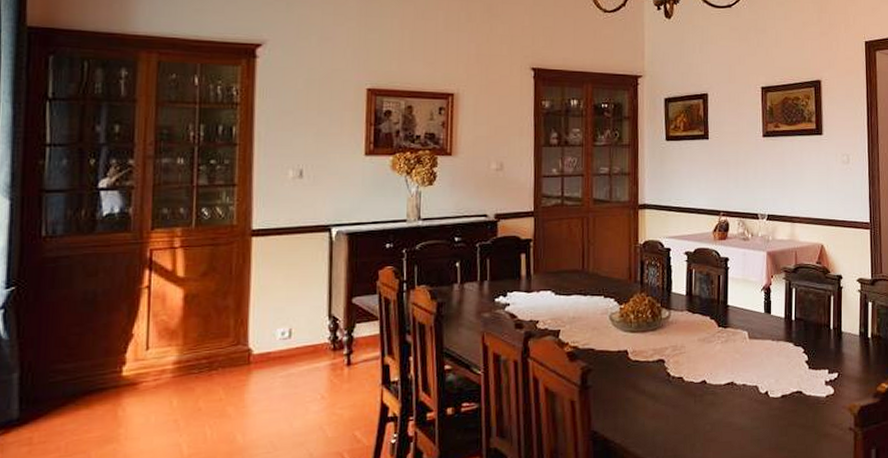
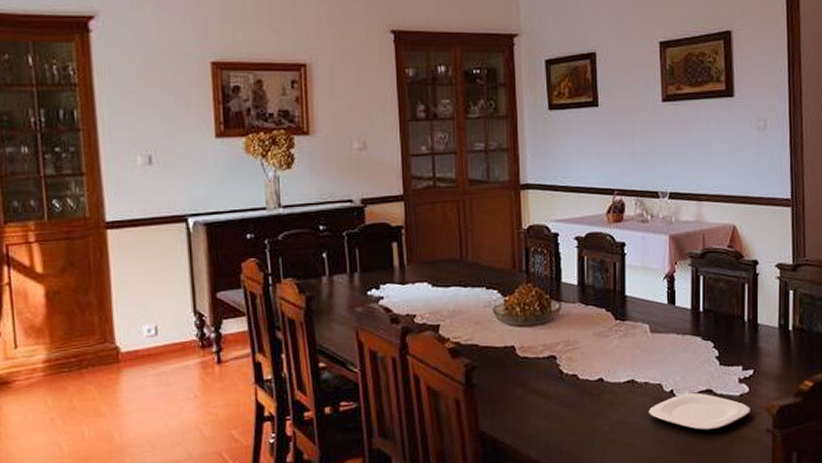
plate: none [745,393,835,429] -> present [648,392,750,431]

